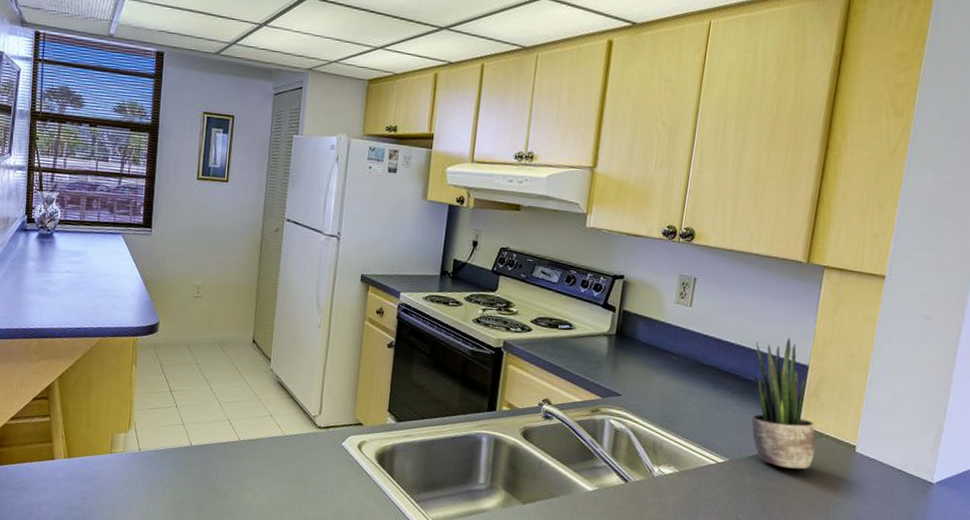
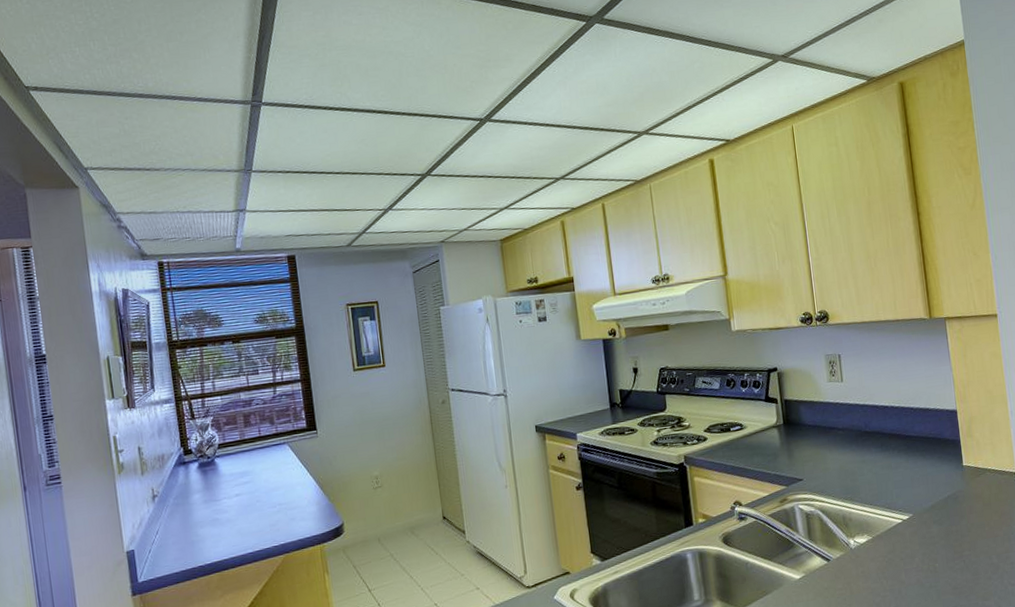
potted plant: present [751,338,816,470] -> none [907,389,984,510]

